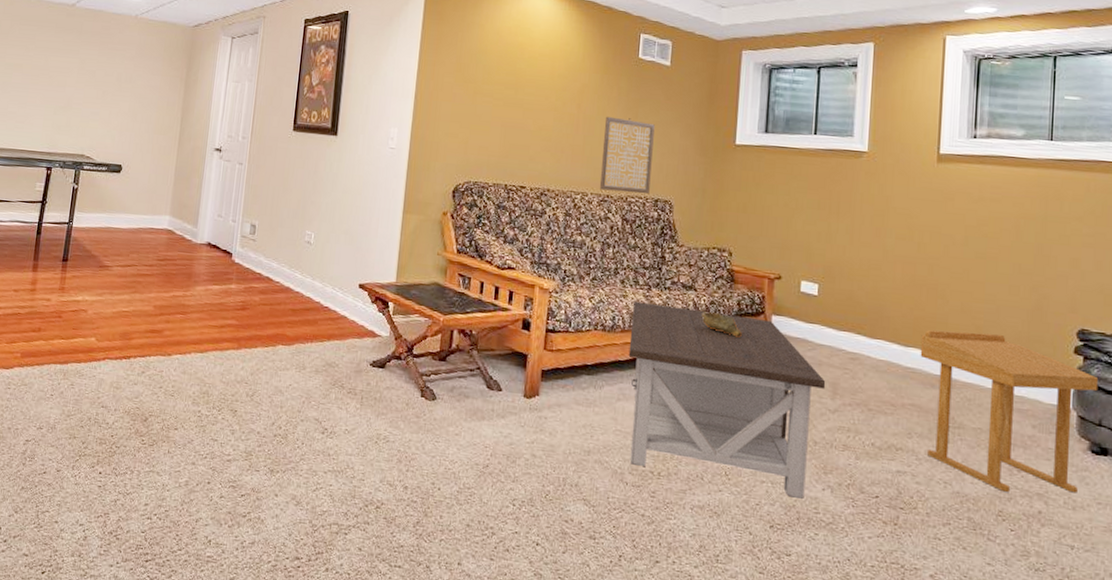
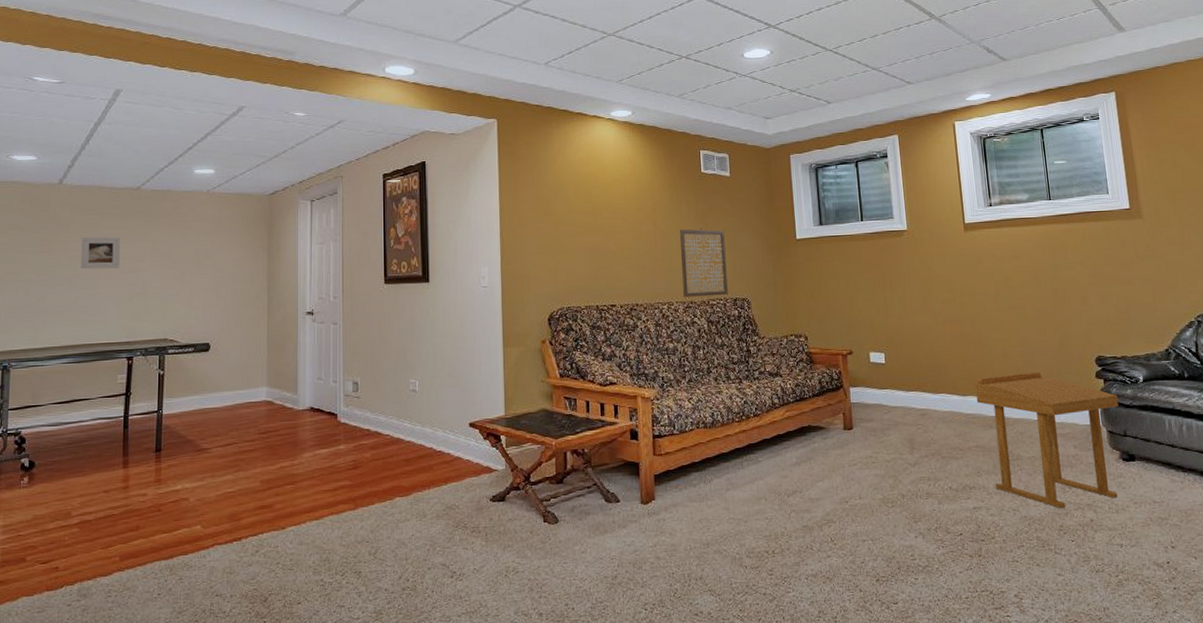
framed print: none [15,45,52,81] -> present [81,236,120,270]
coffee table: present [628,301,826,499] -> none [729,392,904,550]
decorative bowl: present [701,312,743,338] -> none [789,394,828,413]

